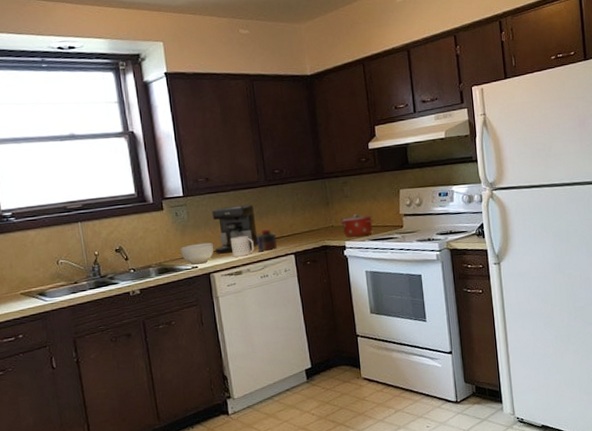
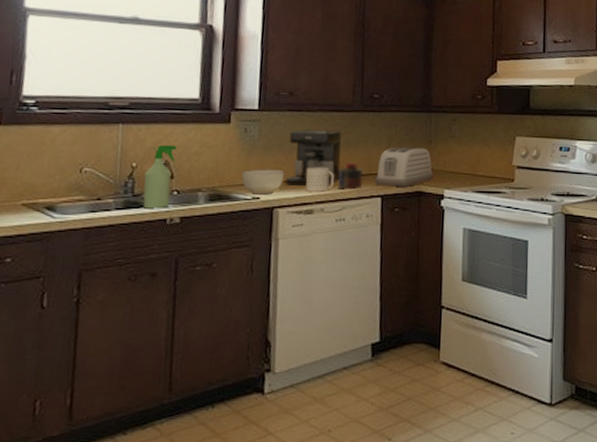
spray bottle: none [105,233,130,286] -> present [142,144,177,209]
toaster: none [287,209,335,246] -> present [374,147,434,188]
casserole: present [340,214,373,237] -> none [442,158,481,186]

